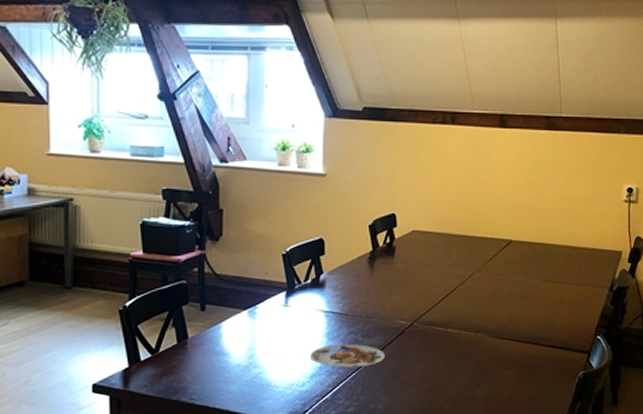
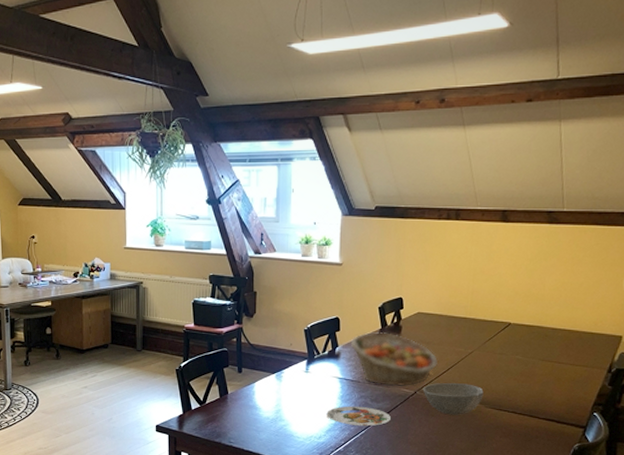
fruit basket: none [337,254,437,318] -> present [350,331,439,386]
bowl: none [420,311,486,348] -> present [422,383,484,415]

